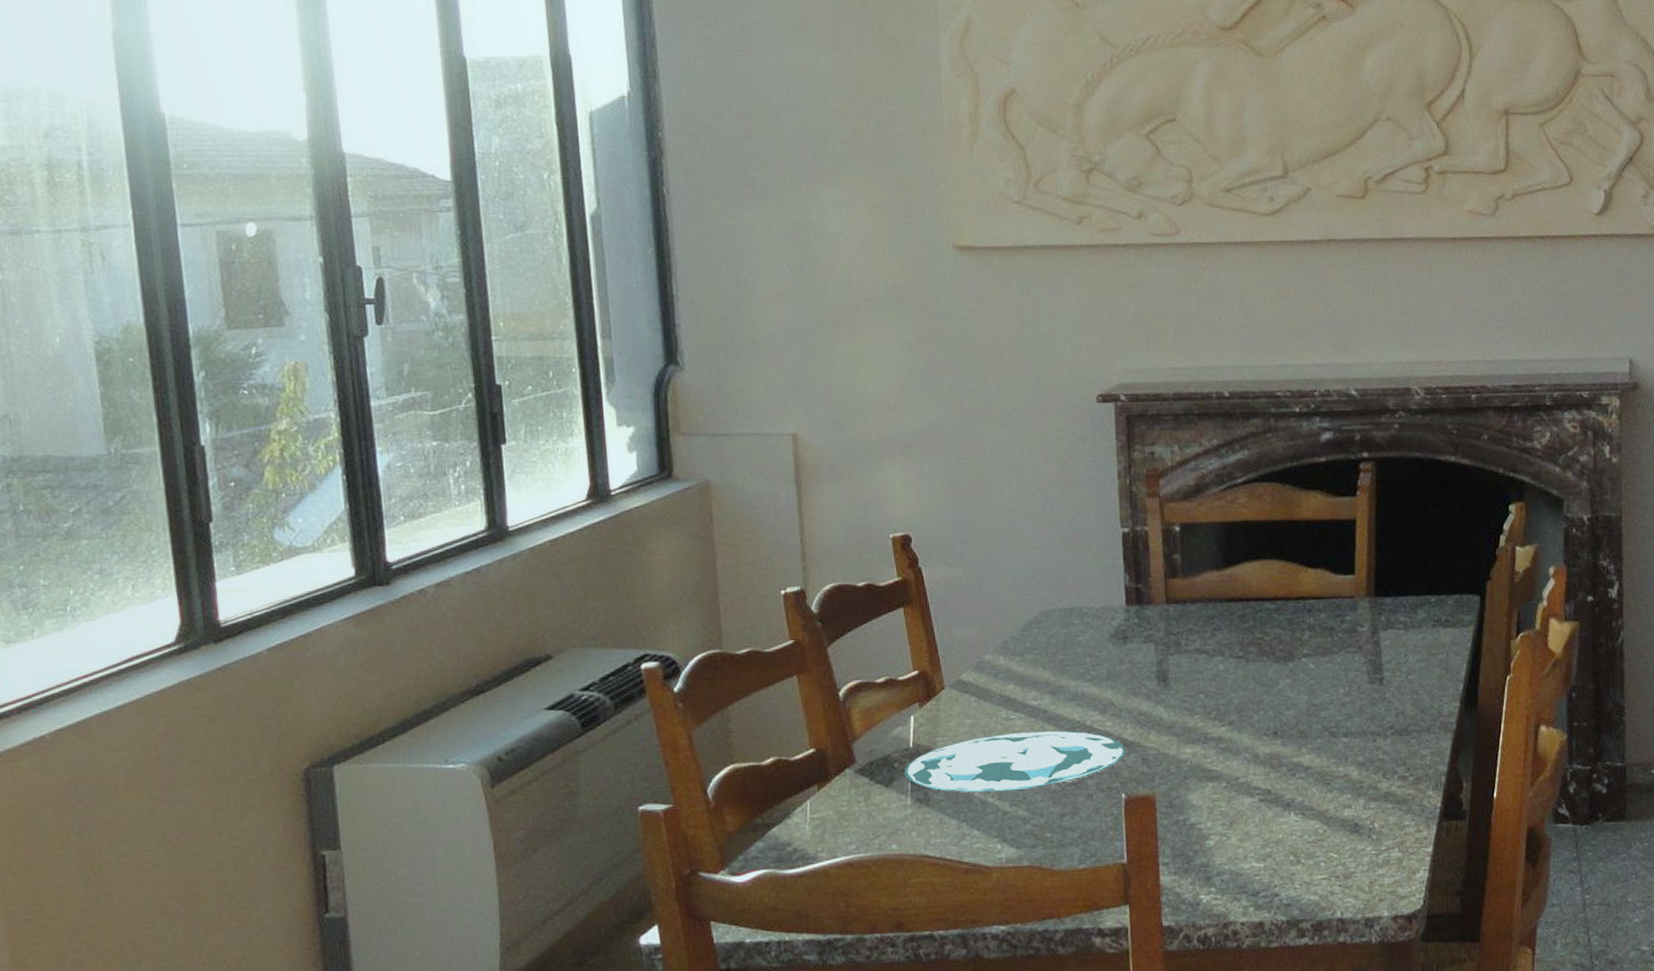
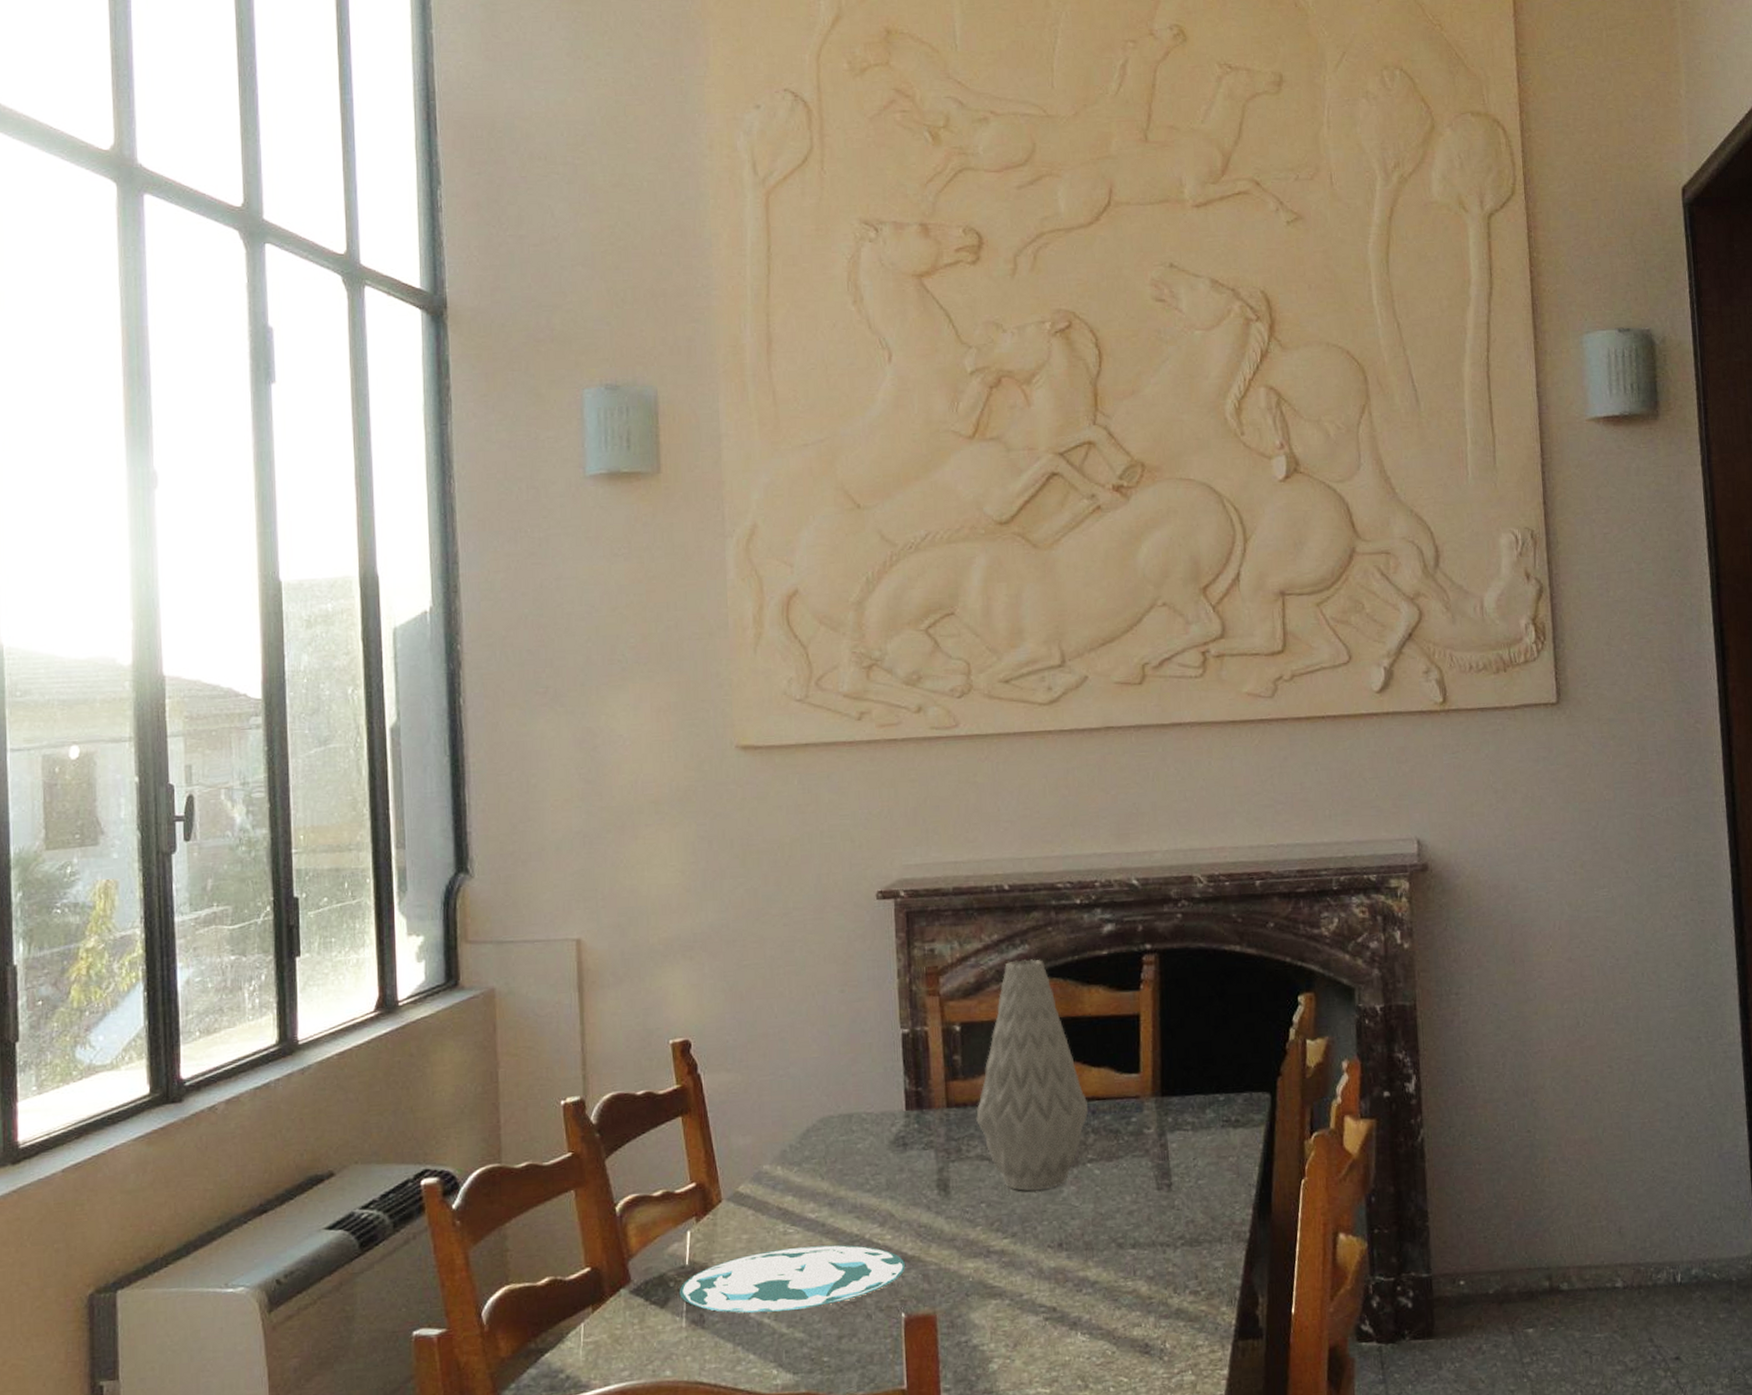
vase: none [1194,464,1305,683] -> present [975,959,1089,1191]

